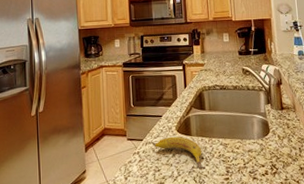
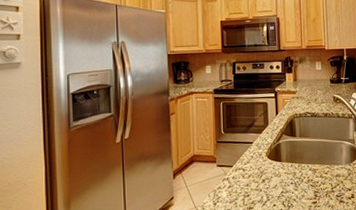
fruit: present [154,136,205,169] -> none [244,162,294,194]

